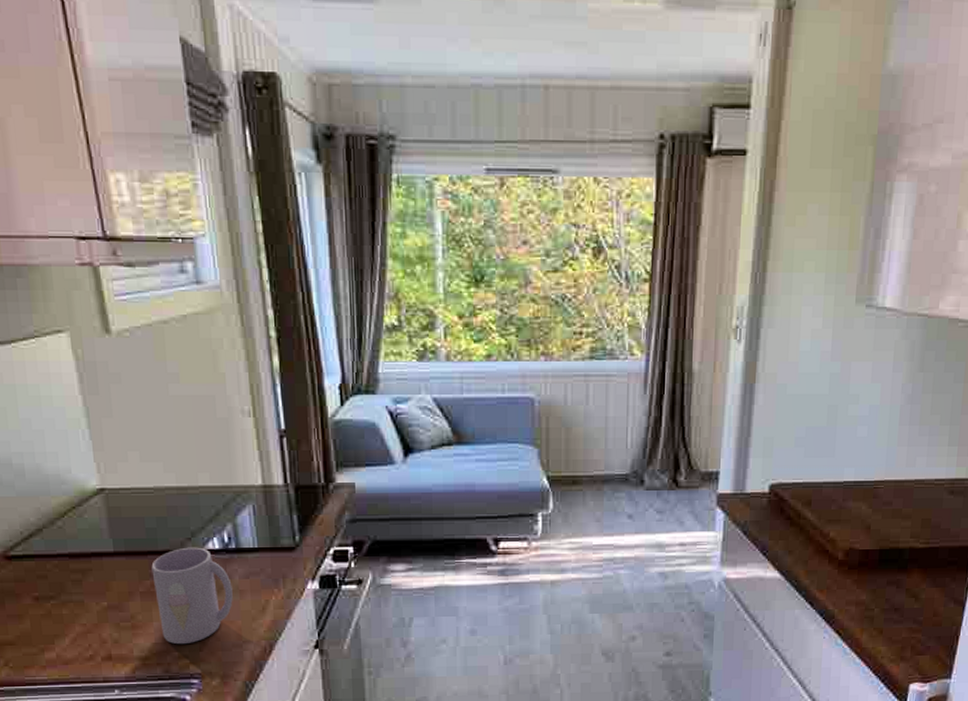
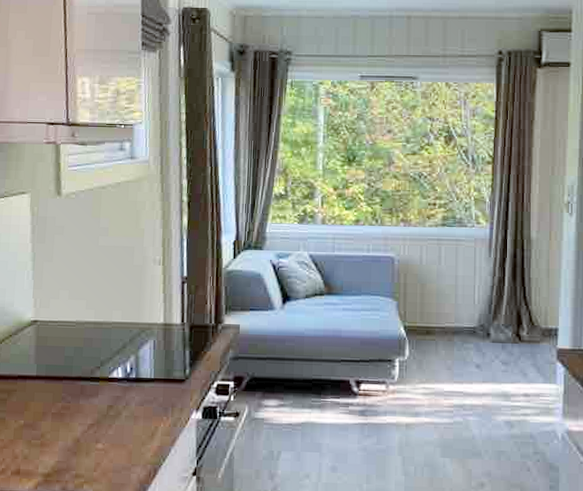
mug: present [151,547,233,645] -> none [64,375,129,464]

